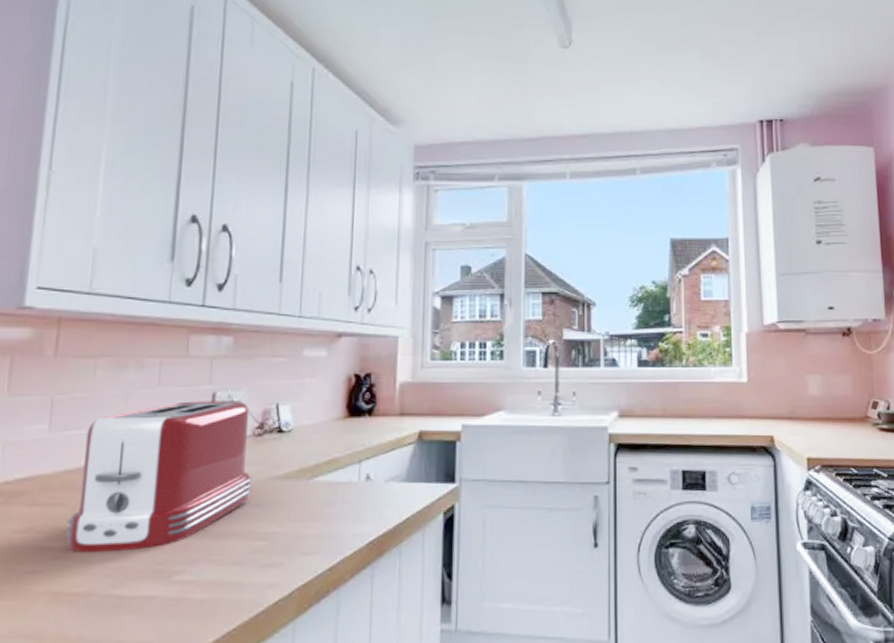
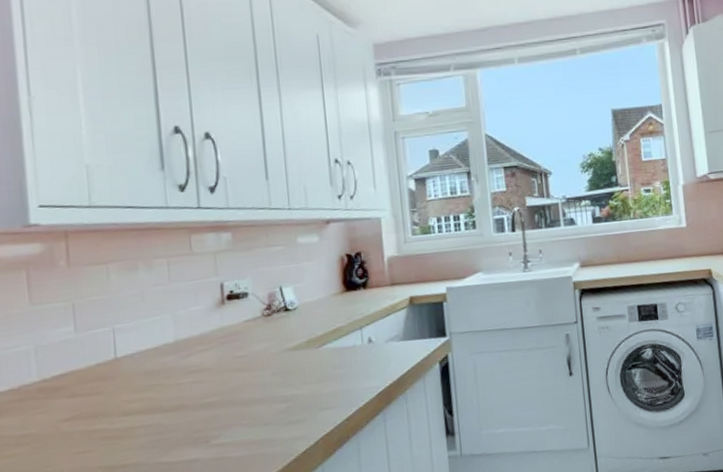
toaster: present [65,400,252,553] -> none [107,287,269,432]

